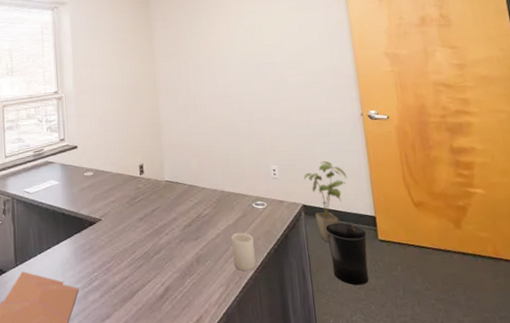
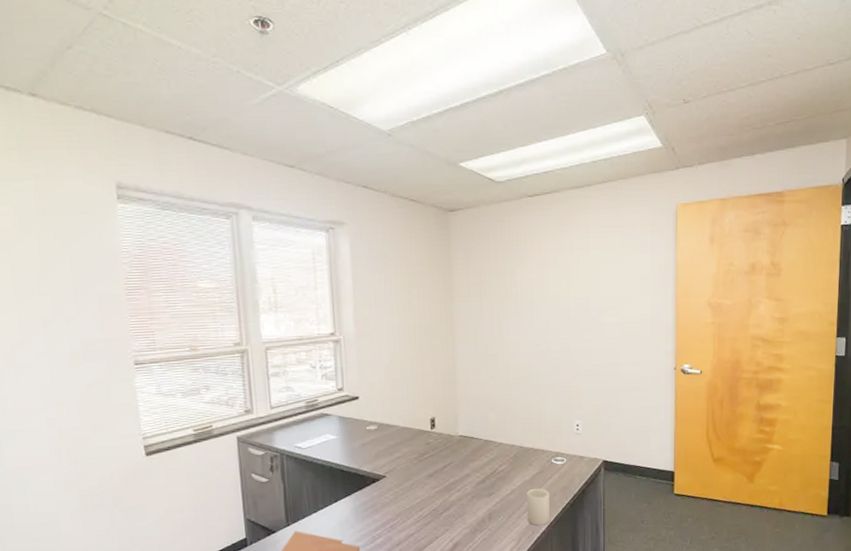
house plant: present [303,160,347,242] -> none [607,415,651,497]
waste bin: present [325,222,369,286] -> none [623,477,664,537]

